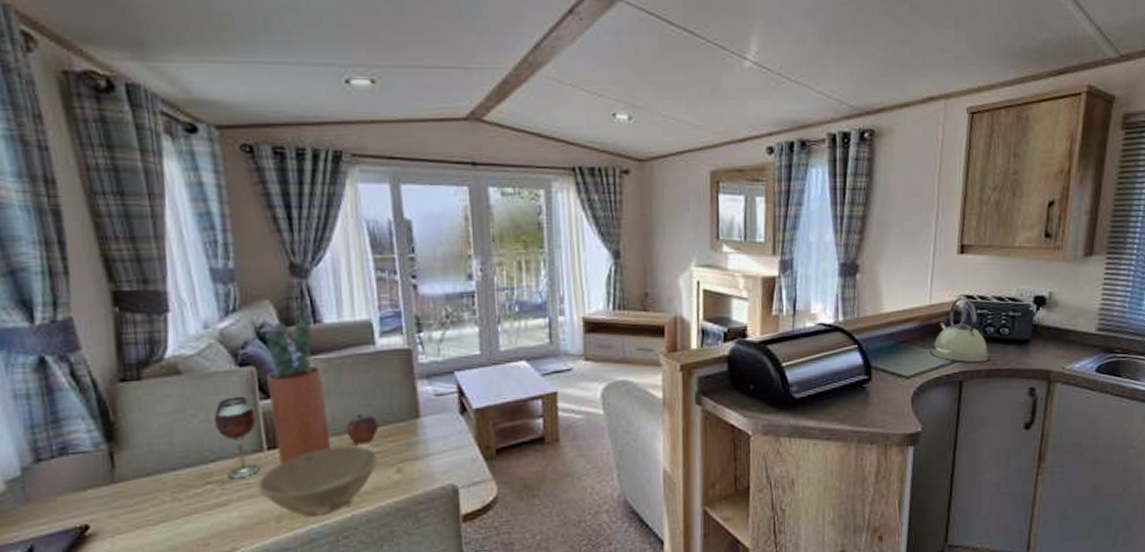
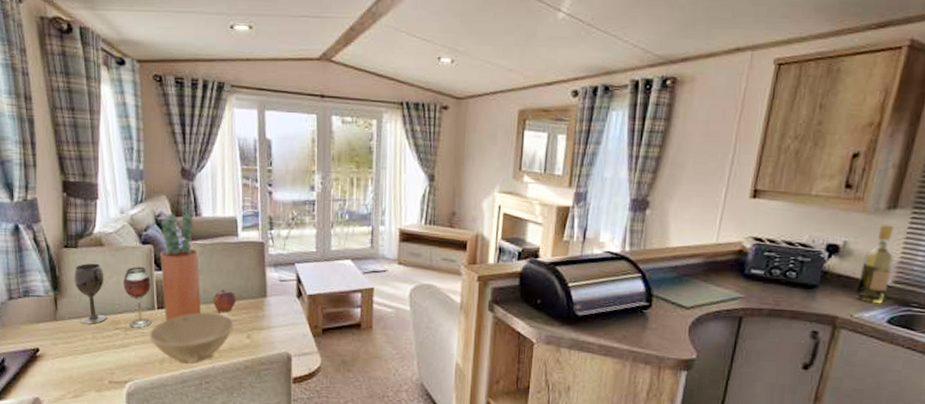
wine glass: none [137,398,193,484] -> present [73,263,107,325]
kettle: present [930,297,991,363] -> none [712,239,774,302]
bottle: none [1065,272,1096,354] -> present [855,224,895,304]

